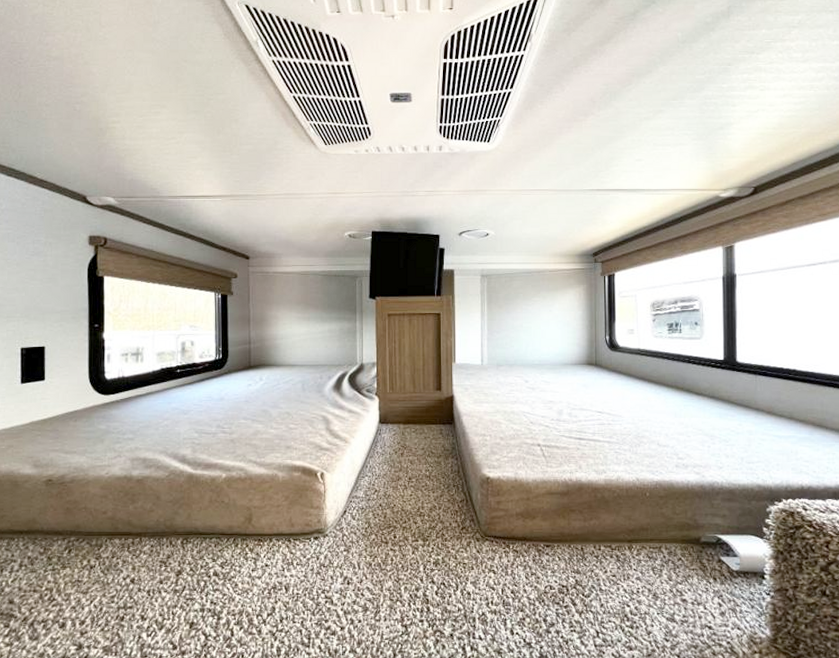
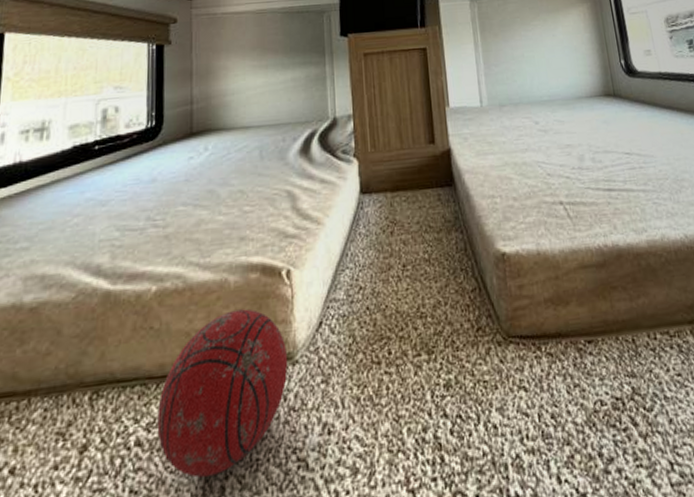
ball: none [228,496,321,600] -> present [157,308,288,478]

